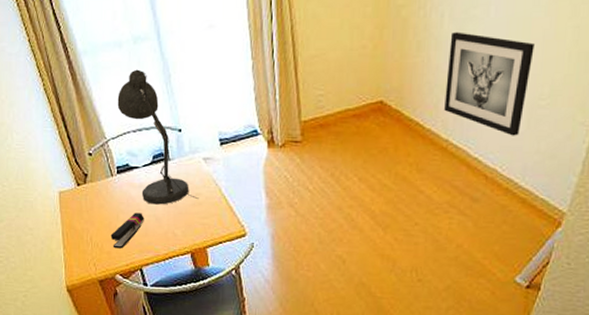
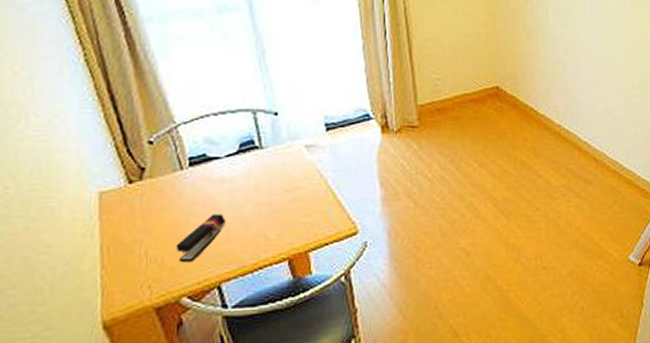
desk lamp: present [117,69,199,205] -> none [193,42,299,203]
wall art: present [444,32,535,136] -> none [555,25,624,122]

